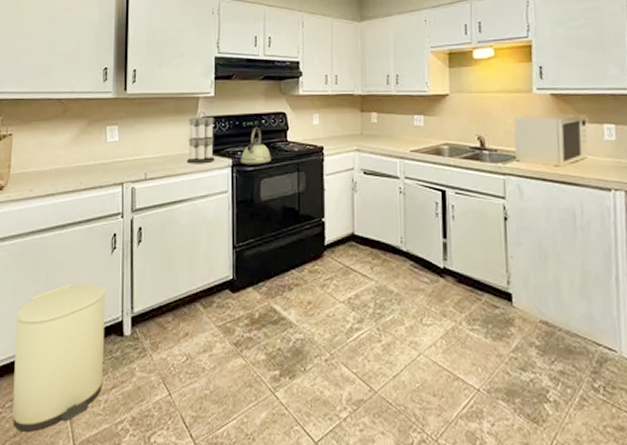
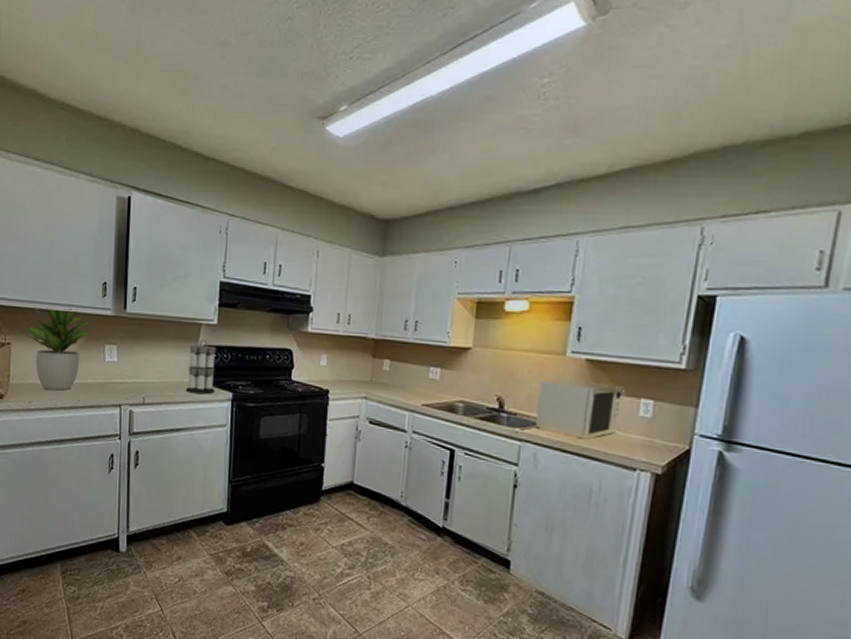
pedal bin: present [12,283,106,432] -> none [16,496,103,625]
potted plant: none [18,95,91,176] -> present [16,306,89,391]
kettle: present [240,127,272,165] -> none [240,362,274,402]

